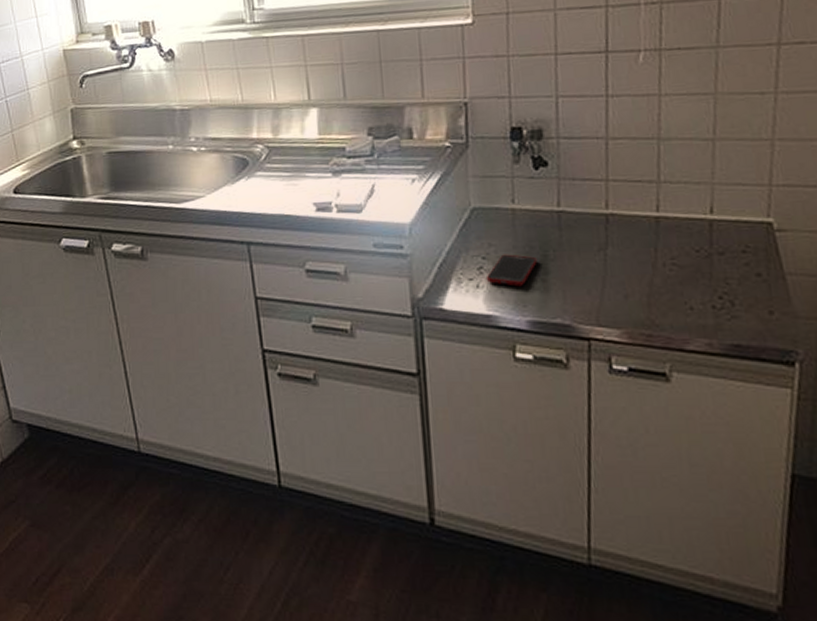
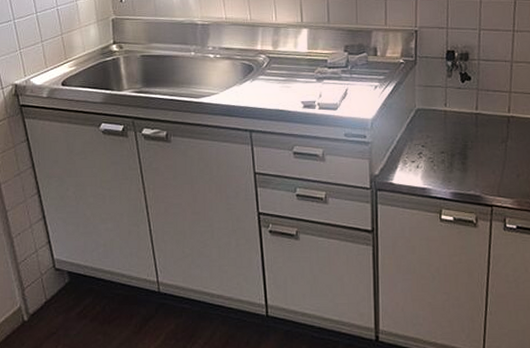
cell phone: present [487,254,537,287] -> none [425,143,460,167]

